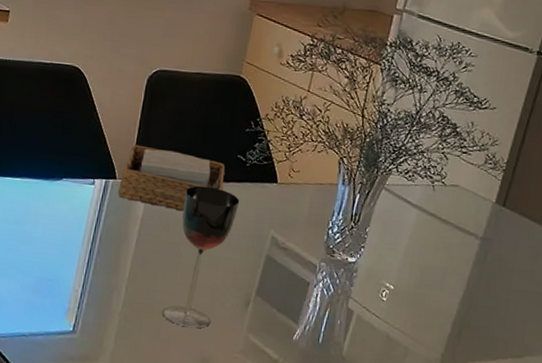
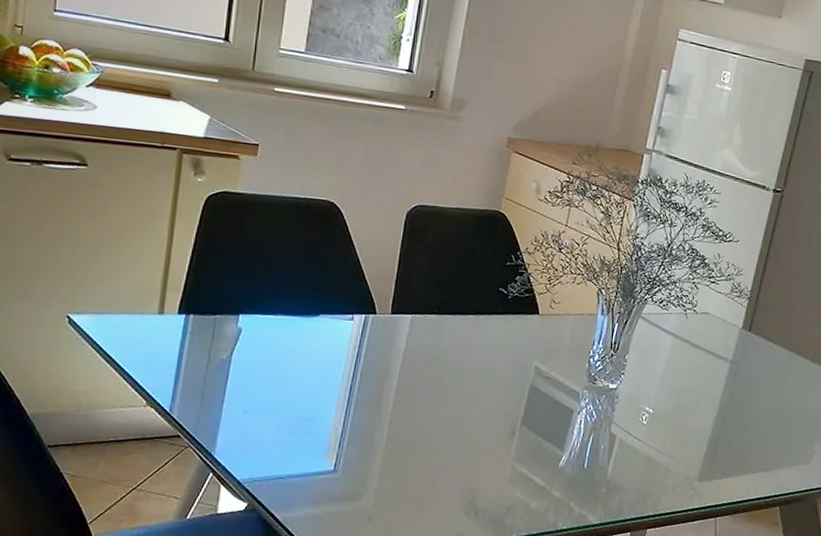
napkin holder: present [118,144,226,211] -> none [379,279,488,345]
wineglass: present [162,185,240,329] -> none [427,318,503,461]

